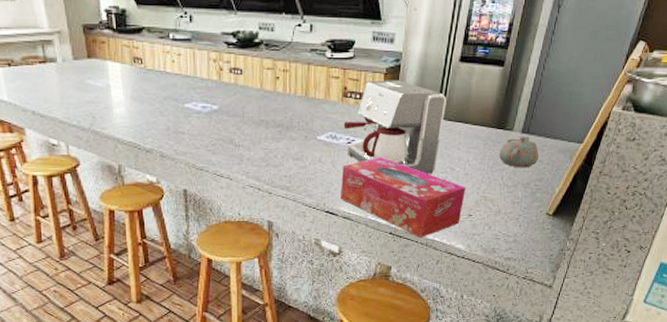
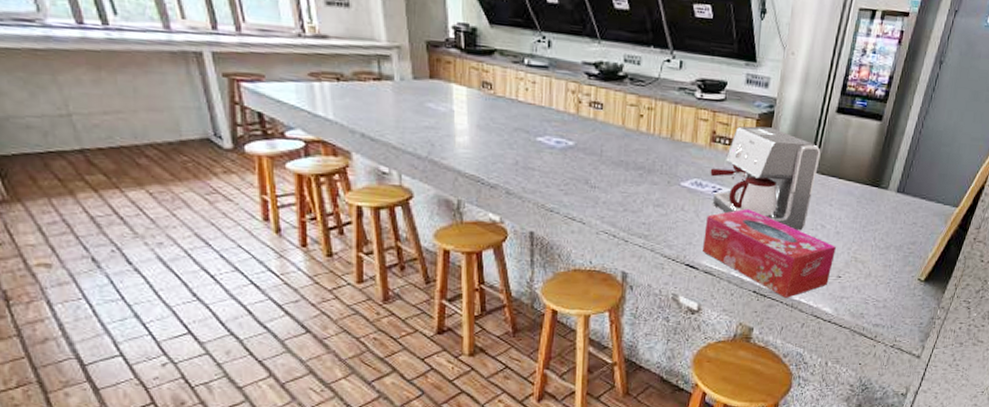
teapot: present [499,136,539,168] -> none [872,195,914,230]

